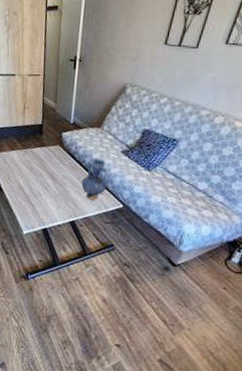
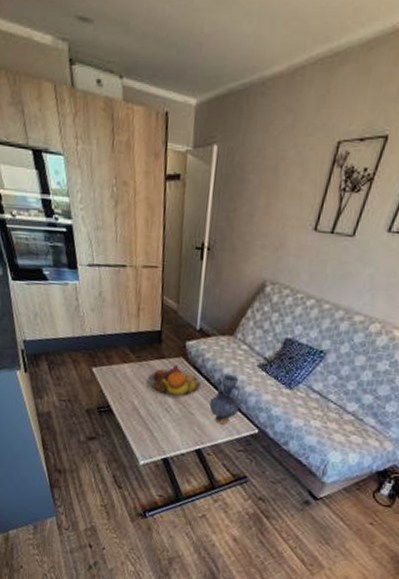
fruit bowl: none [30,151,74,179] -> present [146,365,201,398]

